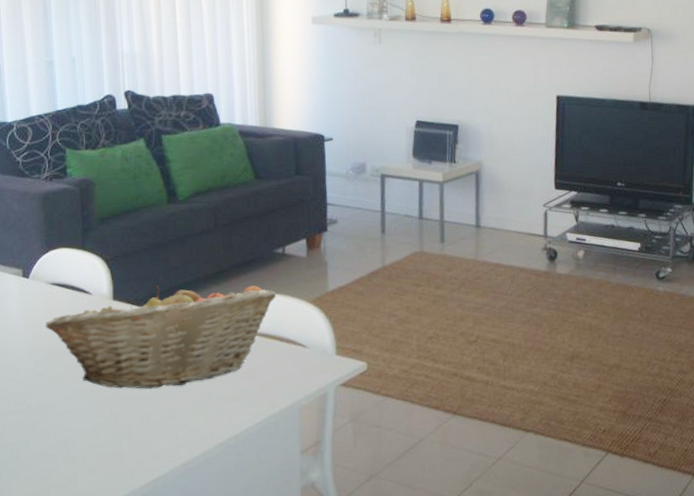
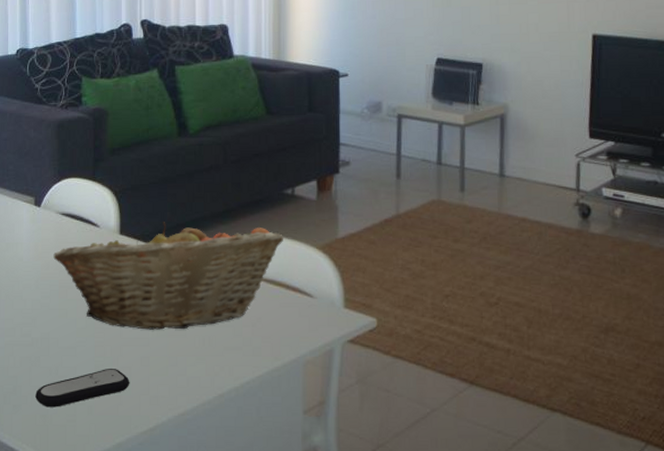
remote control: none [34,428,131,470] -> present [35,369,130,408]

